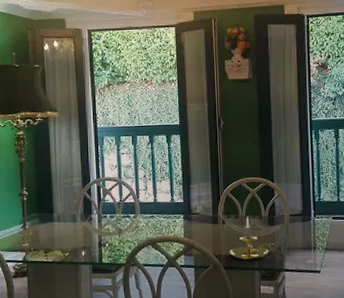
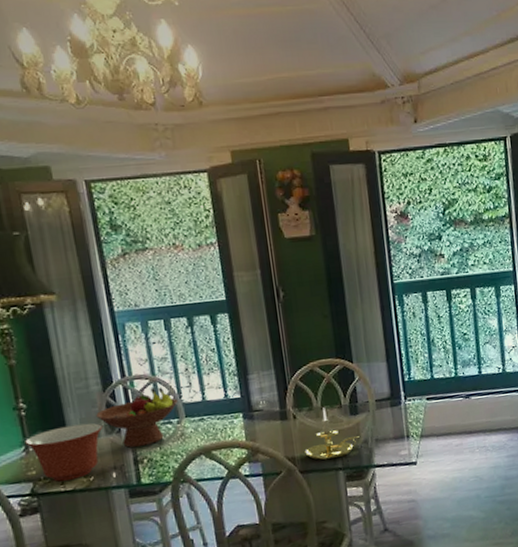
mixing bowl: none [24,211,79,254] -> present [25,423,103,482]
fruit bowl: none [76,188,136,234] -> present [96,387,179,448]

